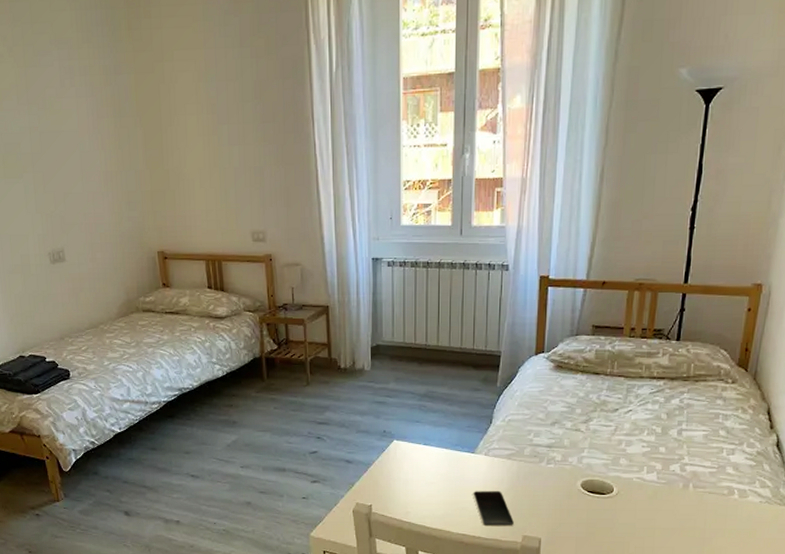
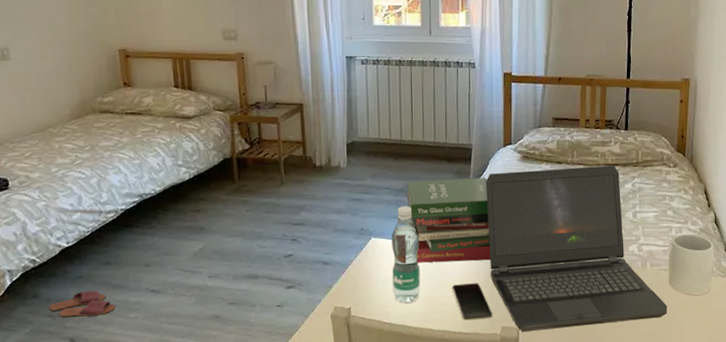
slippers: none [107,472,161,493] -> present [49,291,115,318]
bottle: none [413,411,442,506] -> present [392,206,421,304]
books: none [430,386,516,470] -> present [406,178,491,263]
laptop computer: none [513,379,710,543] -> present [485,165,668,333]
mug: none [713,456,772,522] -> present [668,233,715,296]

